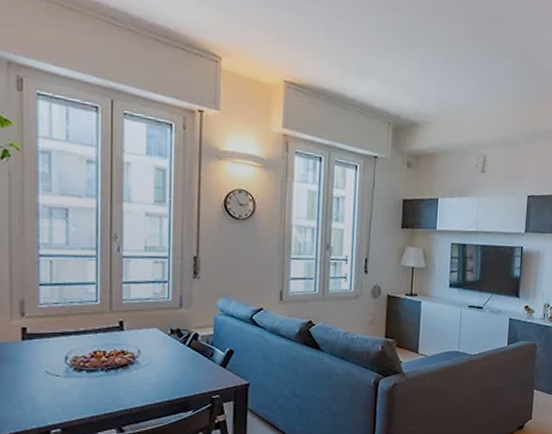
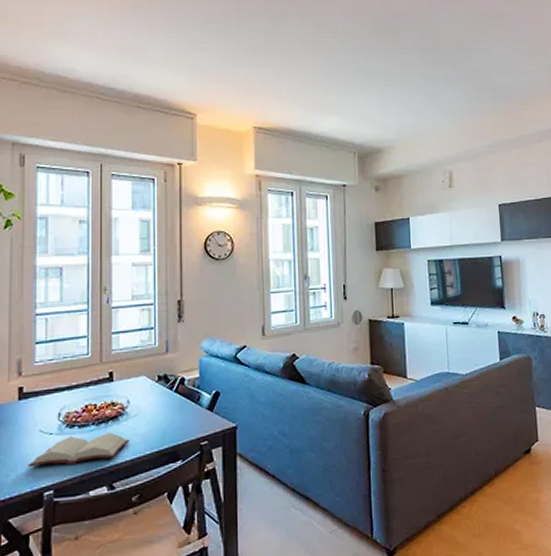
hardback book: none [33,380,141,407] -> present [27,433,130,468]

